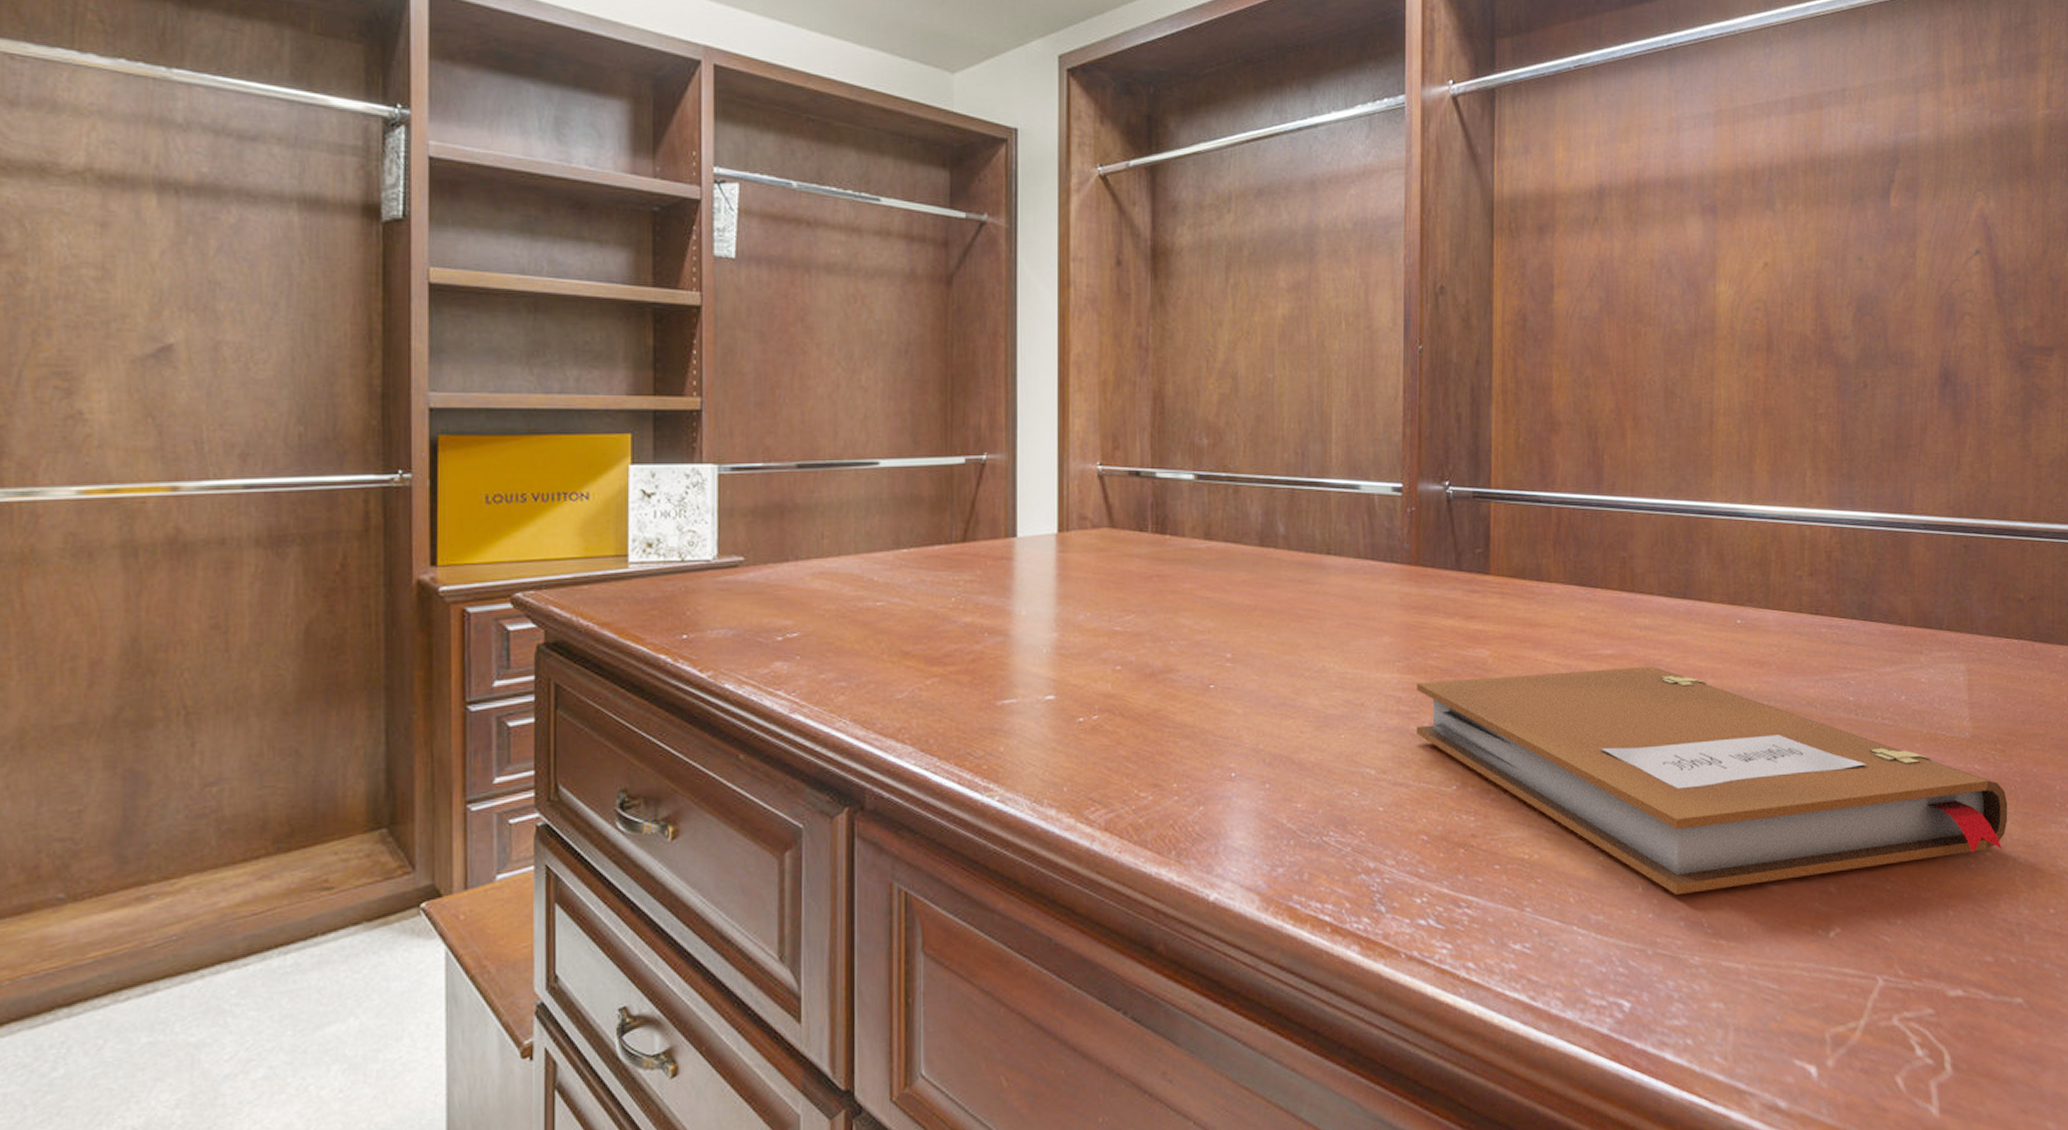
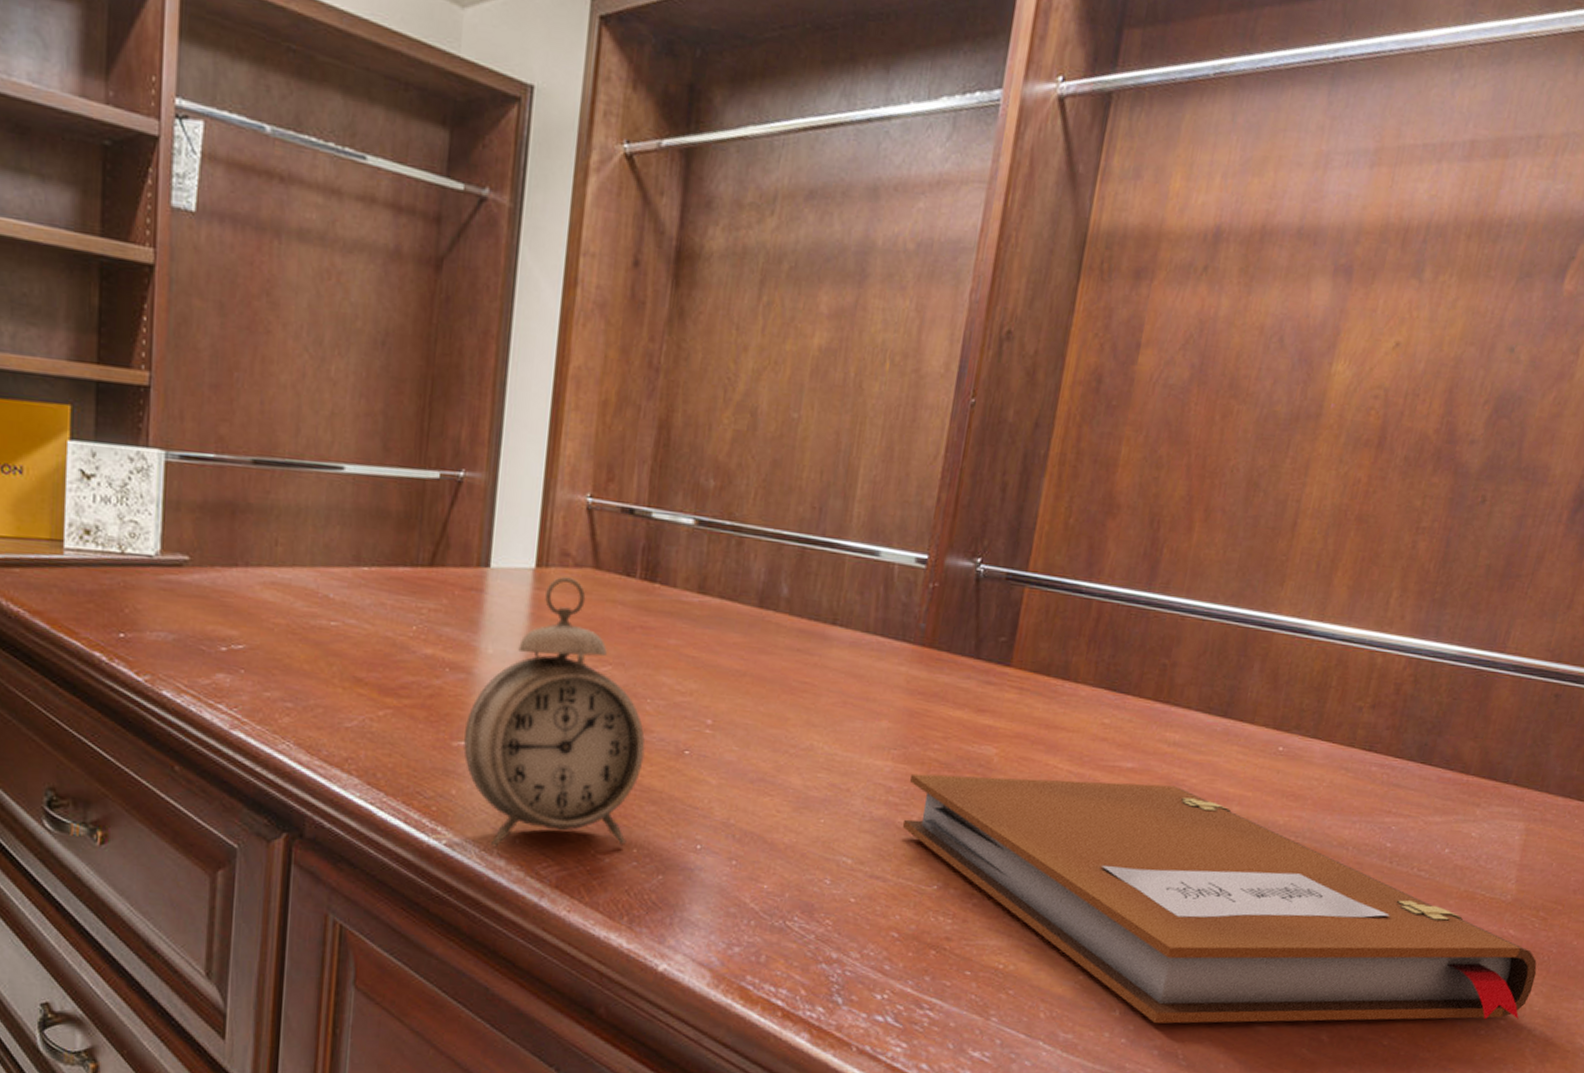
alarm clock: none [1006,538,1173,798] -> present [462,577,645,848]

